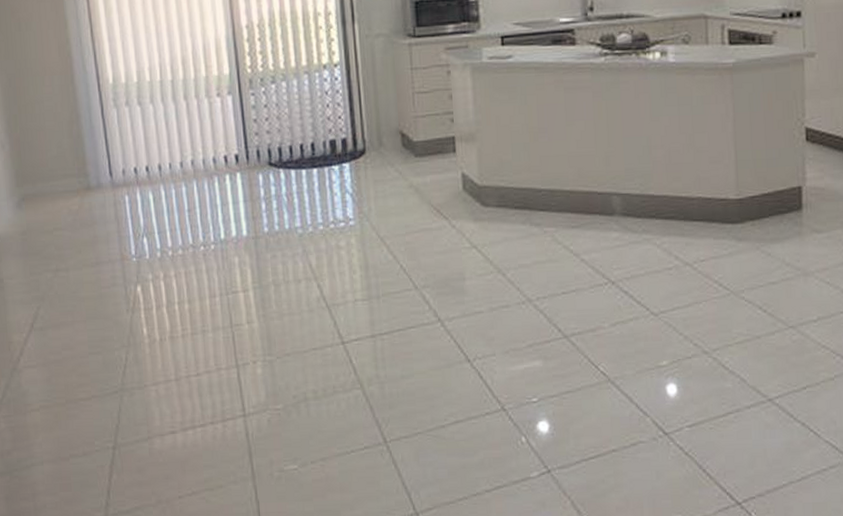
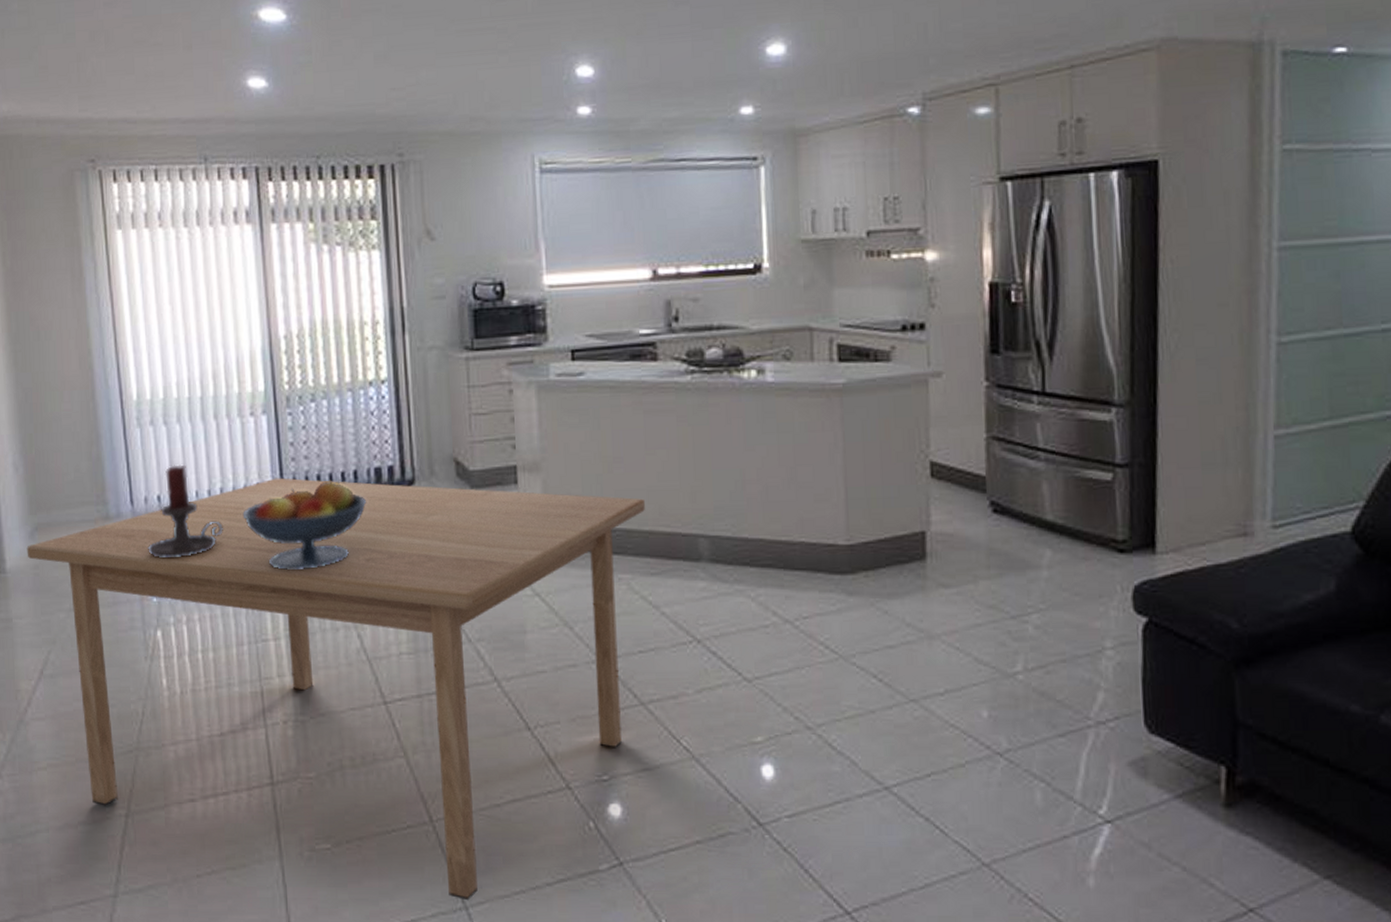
table: none [14,150,566,508] -> present [26,478,645,901]
candle holder: none [126,140,195,222] -> present [148,464,223,558]
fruit bowl: none [212,151,324,231] -> present [242,479,367,570]

